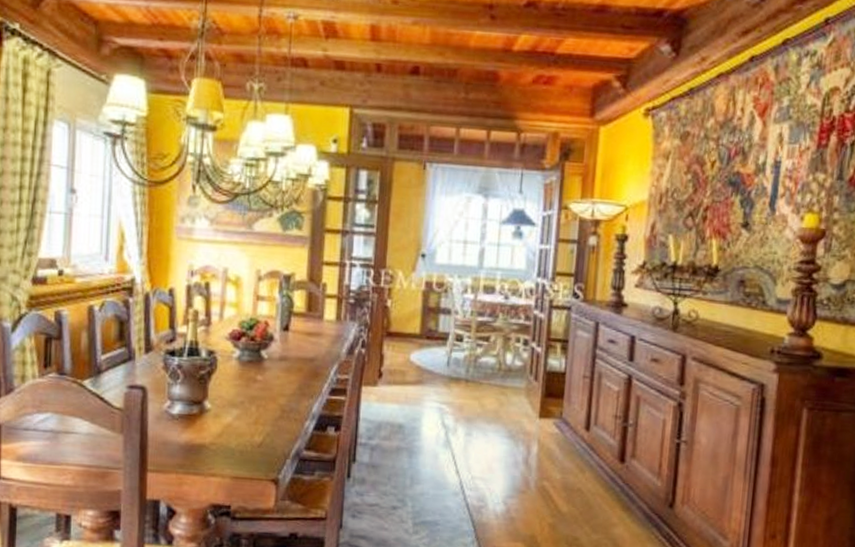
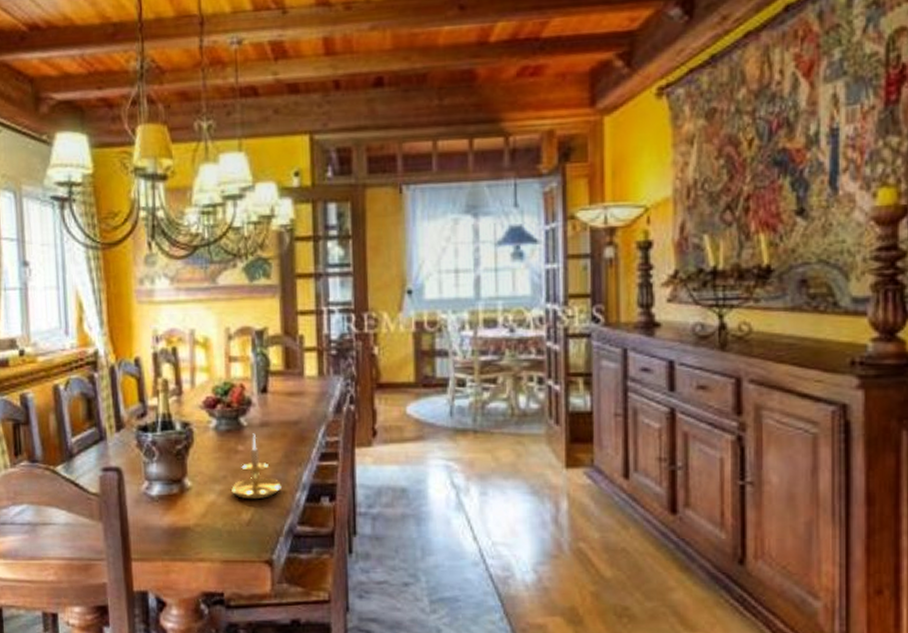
candle holder: none [247,366,293,425] -> present [231,433,282,500]

